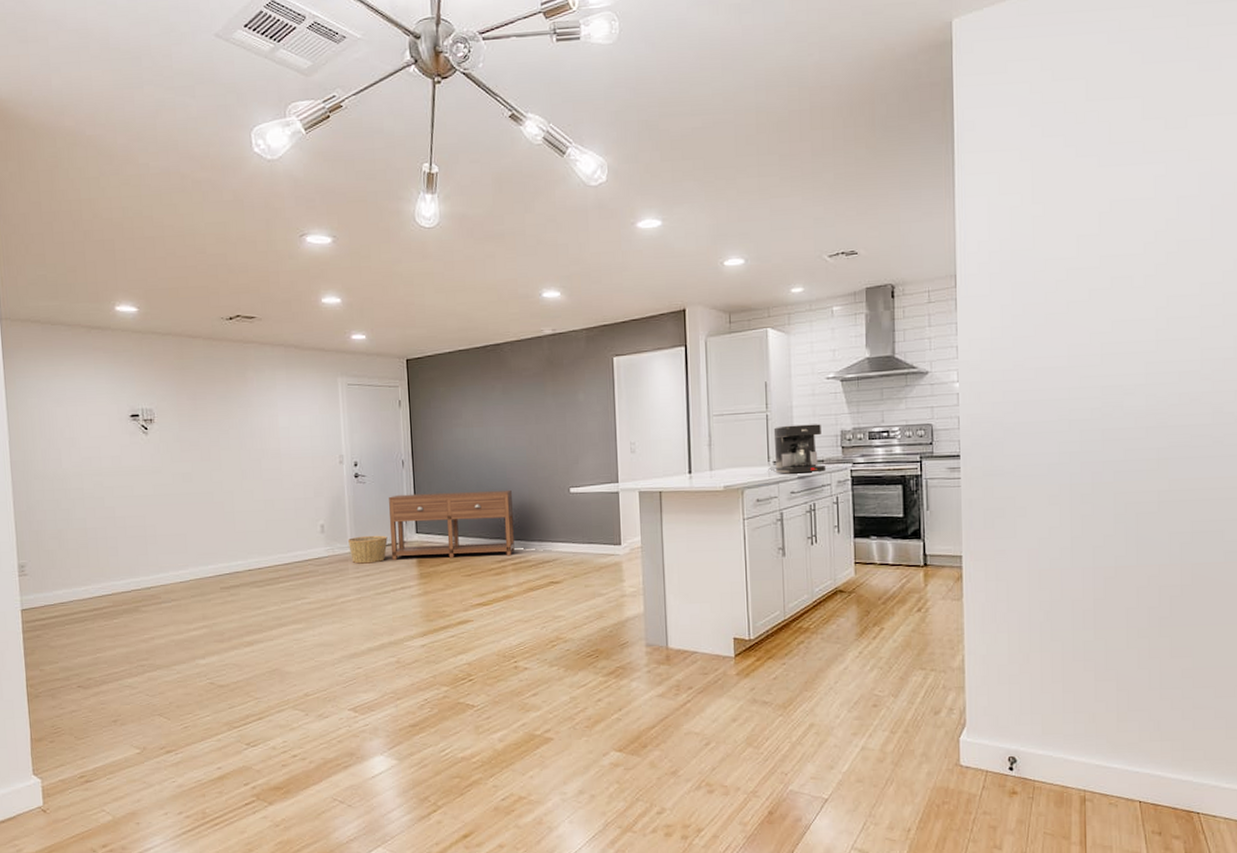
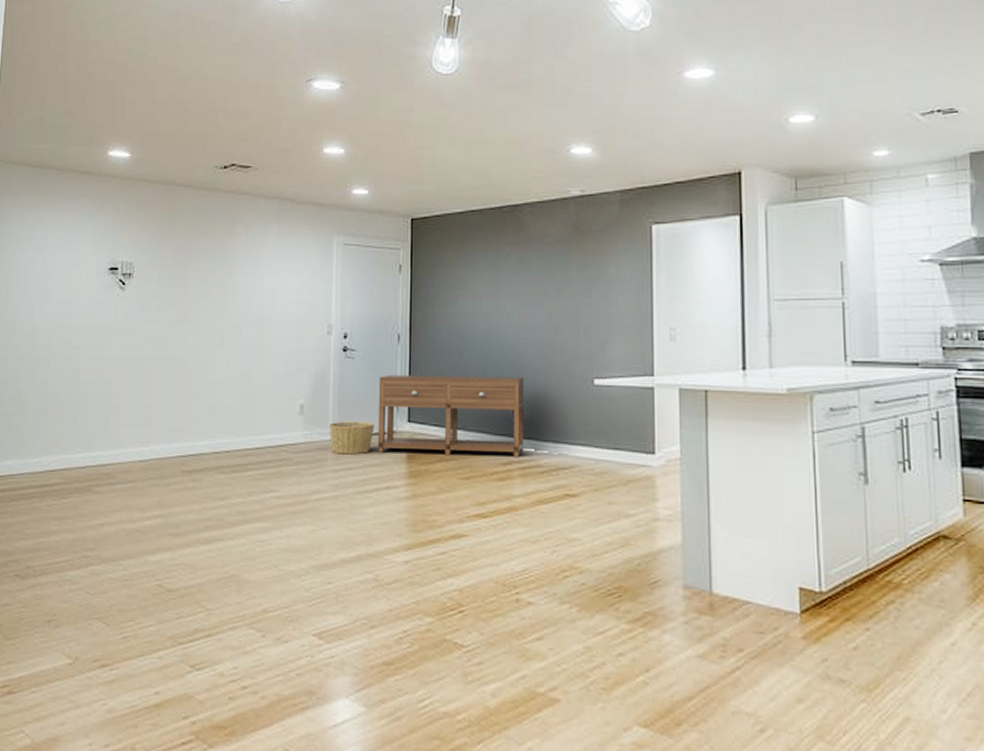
coffee maker: present [773,424,827,474] -> none [851,317,922,379]

